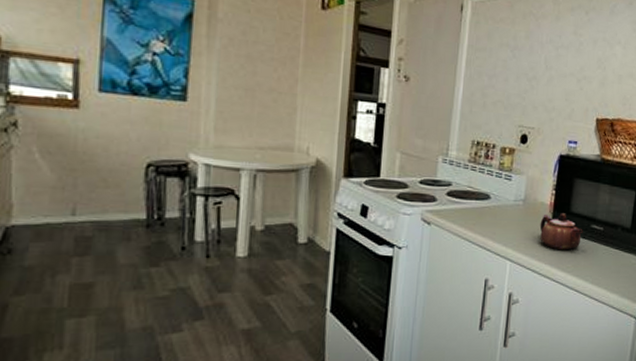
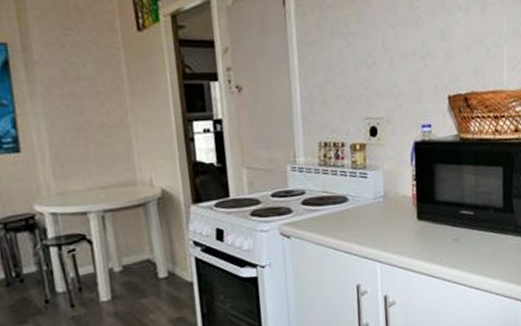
teapot: present [539,213,583,251] -> none [405,203,452,243]

